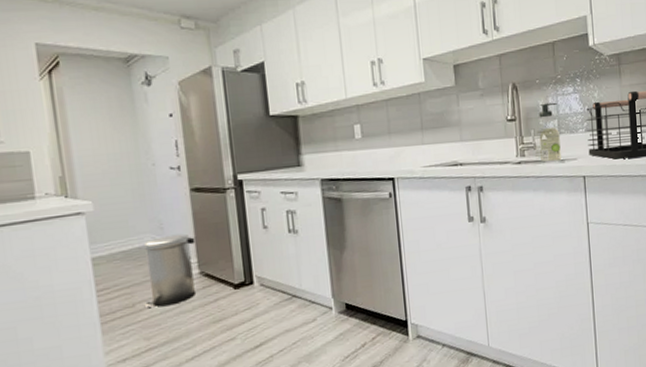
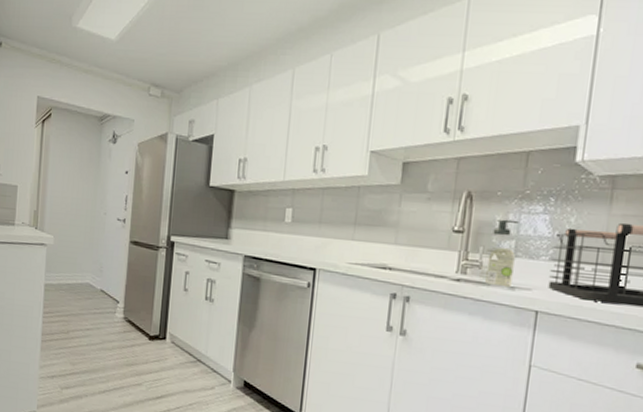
pedal bin: present [144,233,196,307] -> none [76,278,126,341]

